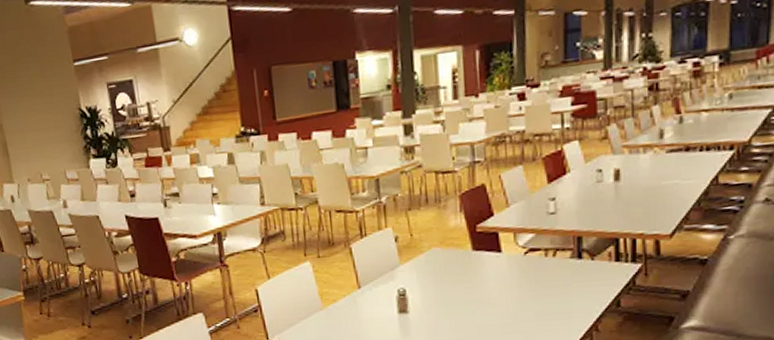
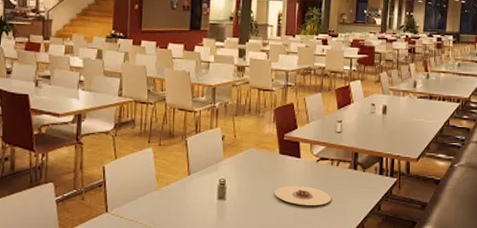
plate: none [471,286,549,310] -> present [275,186,331,205]

